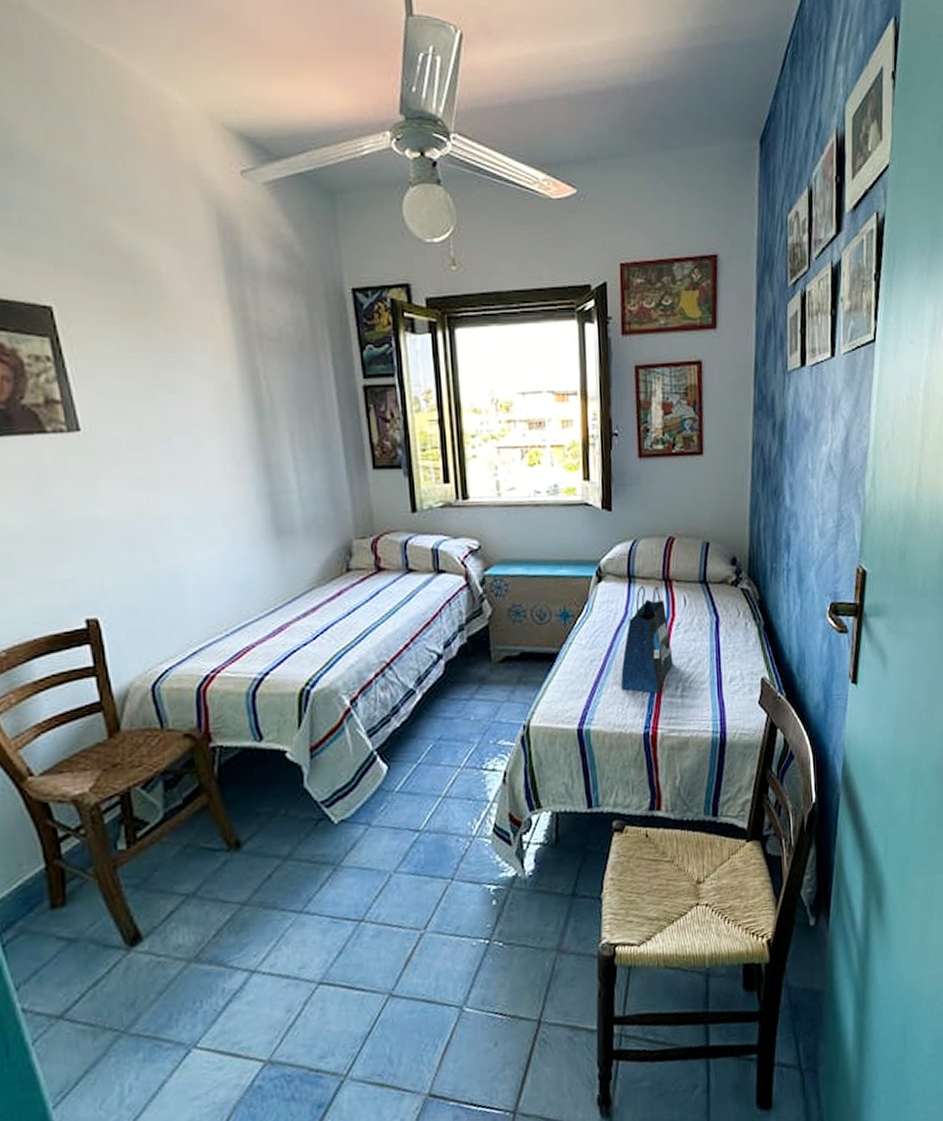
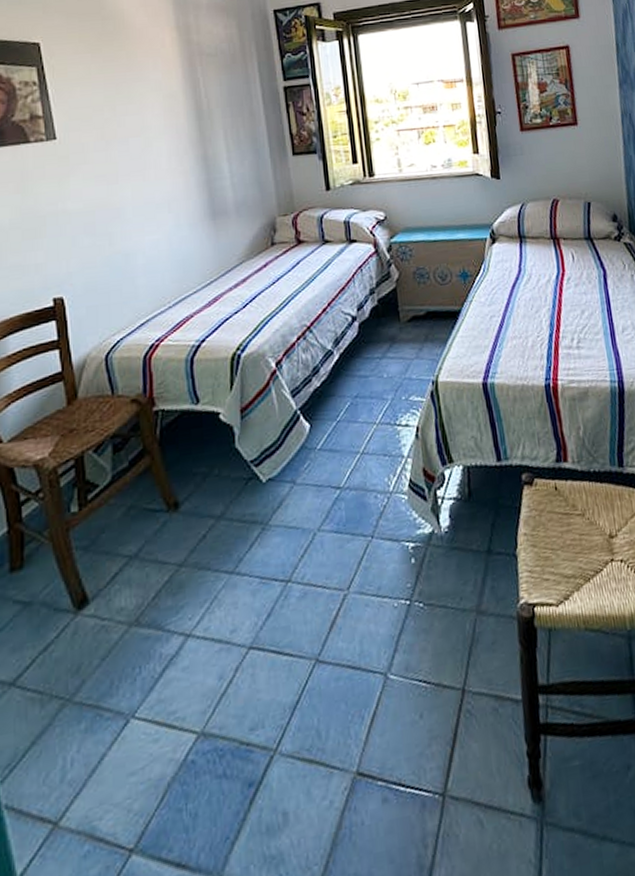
tote bag: present [620,585,673,693] -> none [519,244,567,346]

